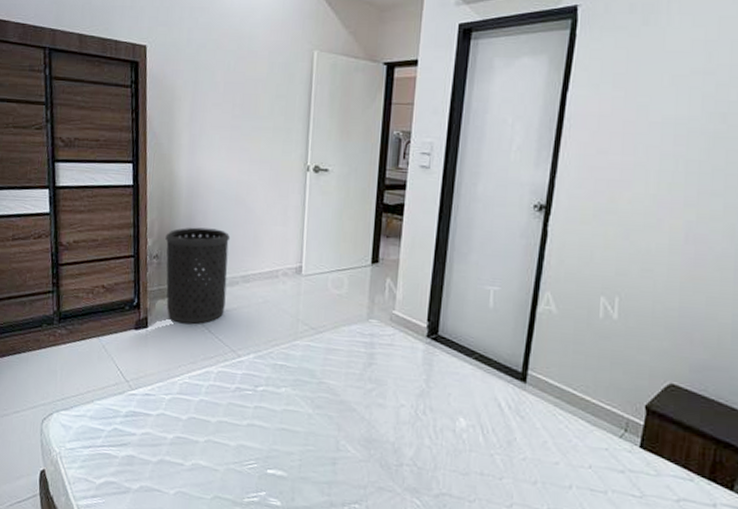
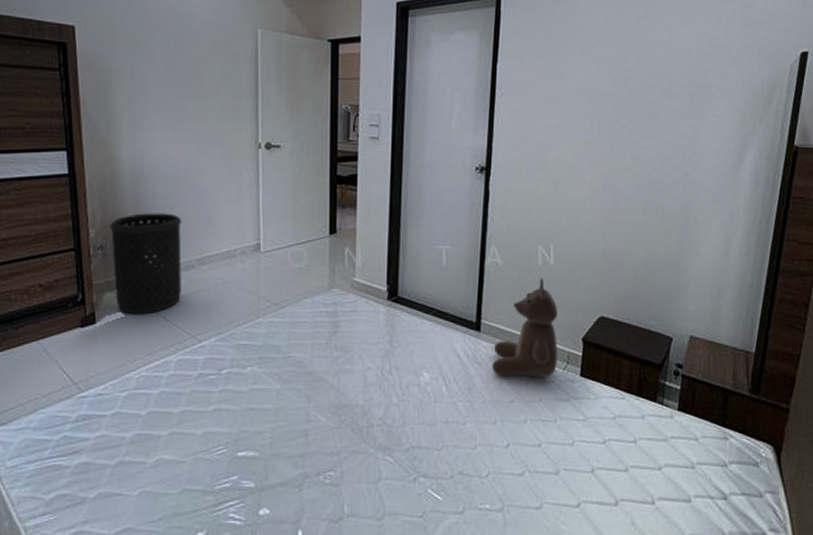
teddy bear: none [536,333,618,443] -> present [492,278,558,377]

